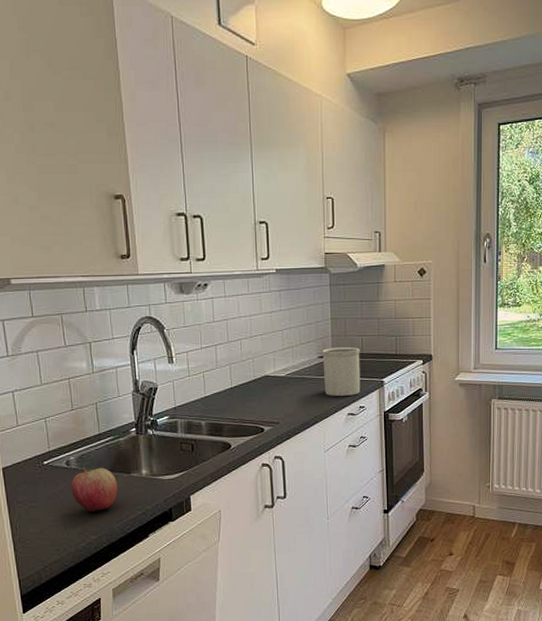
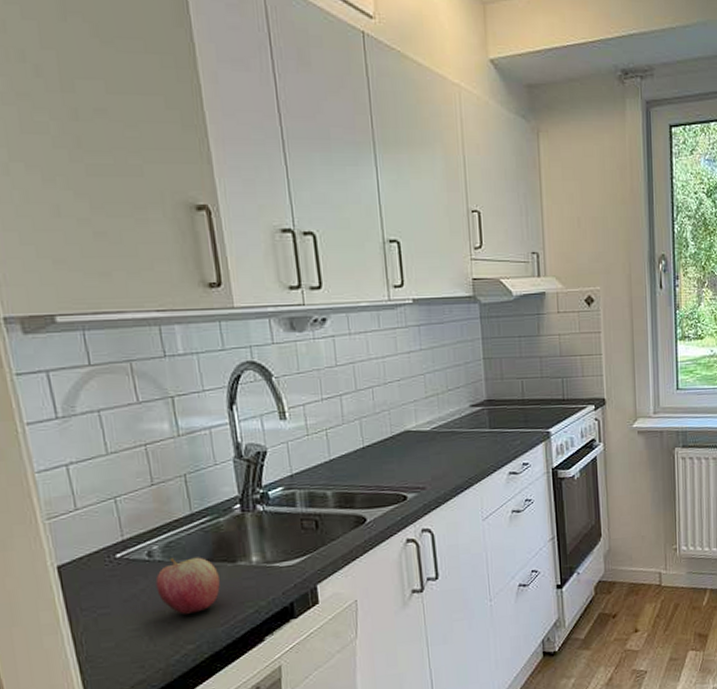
utensil holder: present [321,346,361,396] -> none [474,391,523,453]

